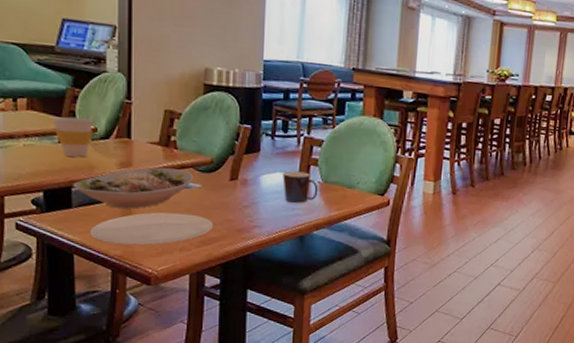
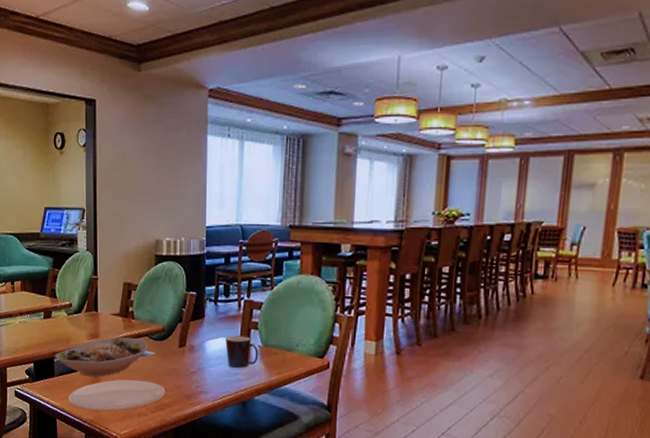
cup: present [52,116,93,158] -> none [38,295,69,332]

